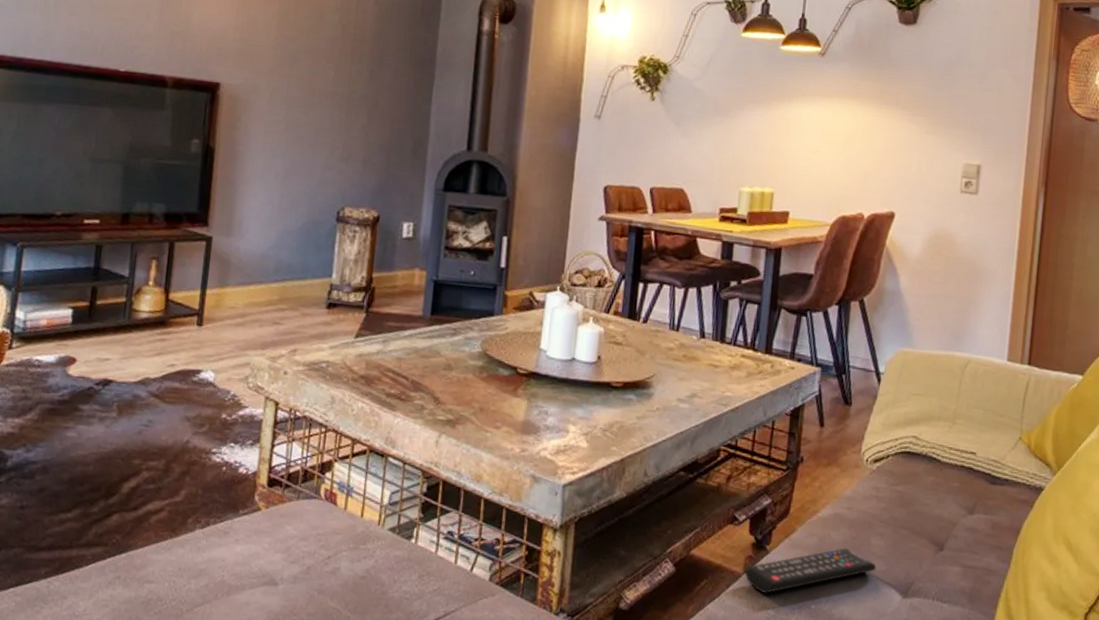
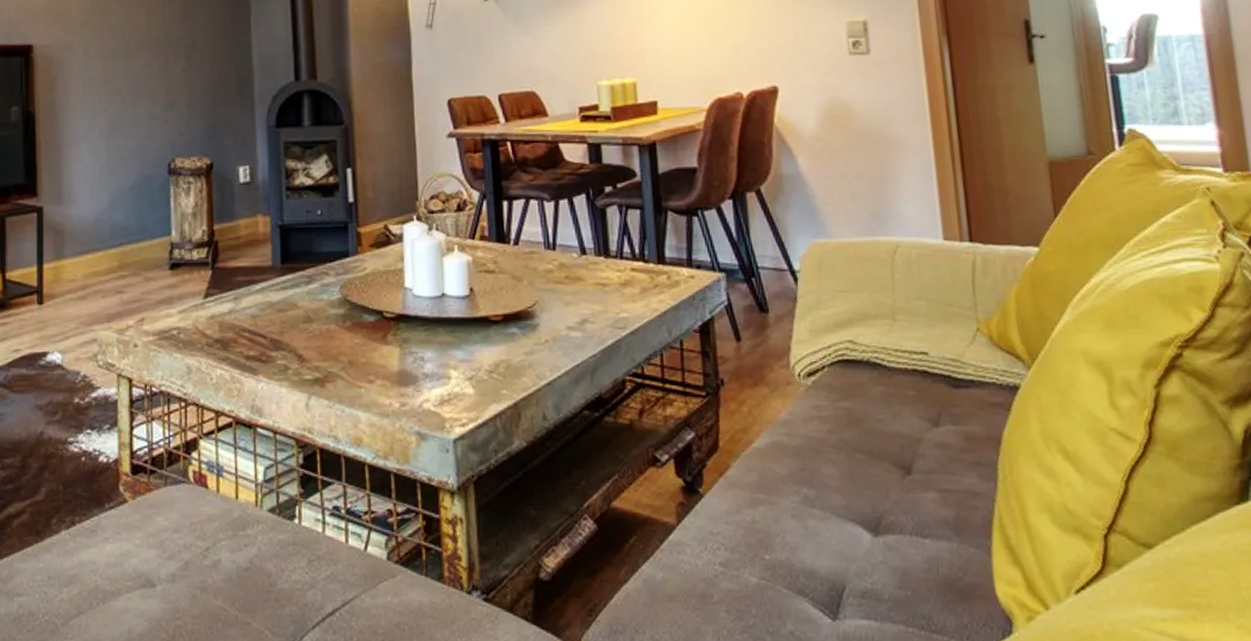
remote control: present [744,548,877,593] -> none [678,482,835,545]

